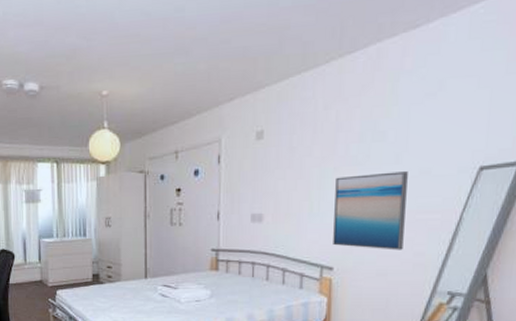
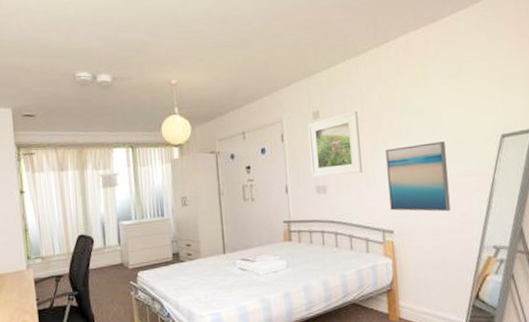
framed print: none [248,132,308,205] -> present [308,110,362,178]

